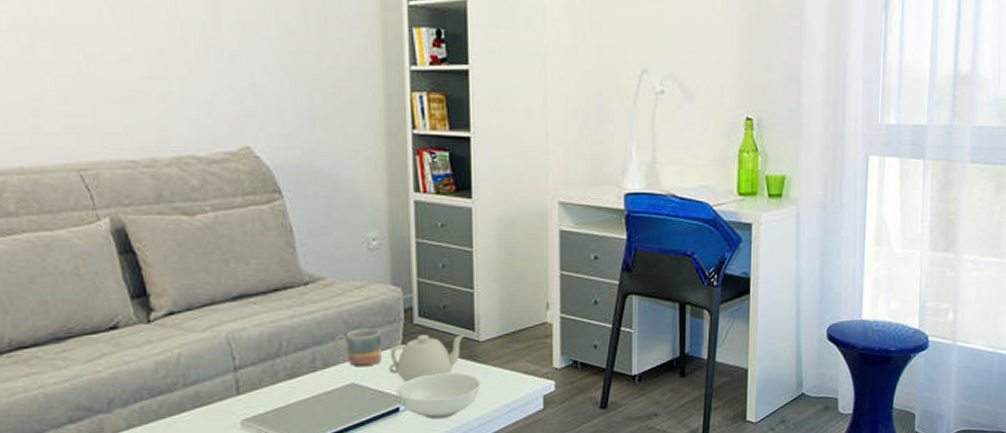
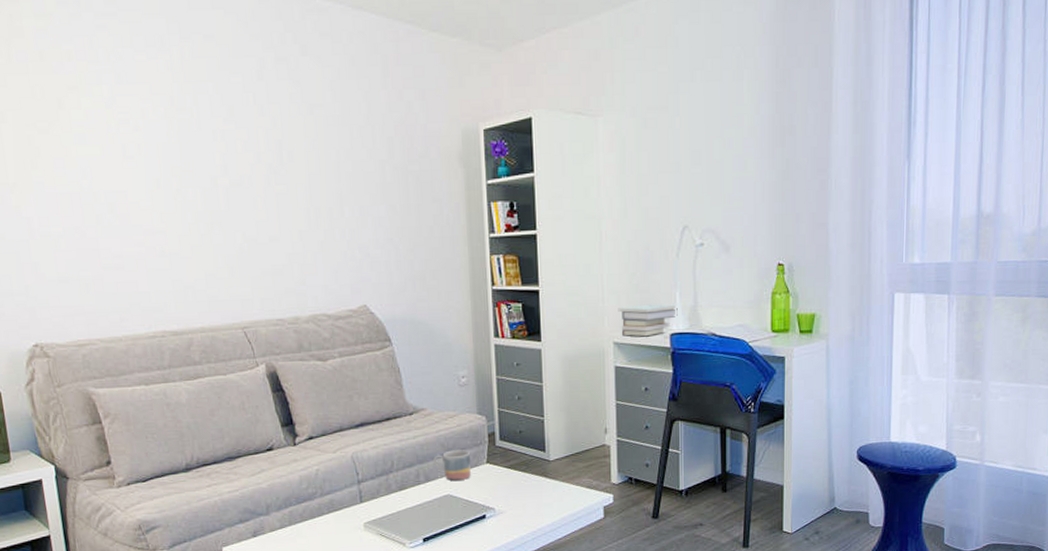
teapot: present [388,334,466,381] -> none [476,455,538,493]
bowl: present [396,372,481,420] -> none [483,486,552,525]
books: none [564,158,634,197] -> present [618,304,678,337]

